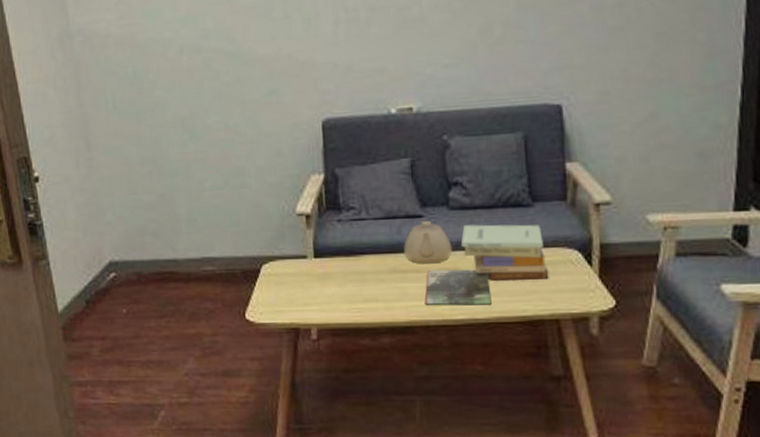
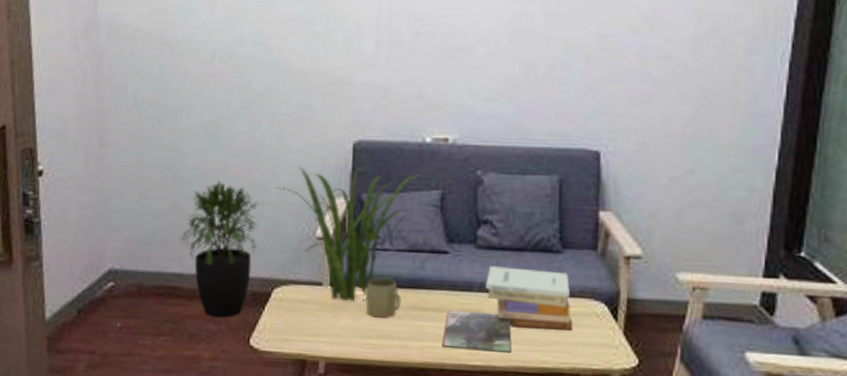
potted plant: none [170,170,243,297] -> present [180,181,260,318]
decorative plant: none [252,145,395,270] -> present [274,168,426,301]
mug: none [348,245,383,283] -> present [365,277,401,318]
teapot: present [404,220,453,264] -> none [425,257,476,304]

